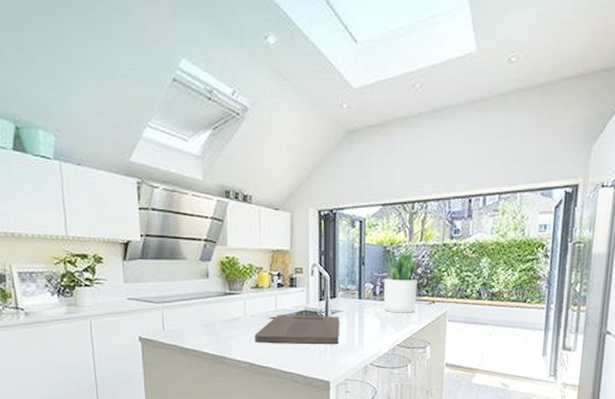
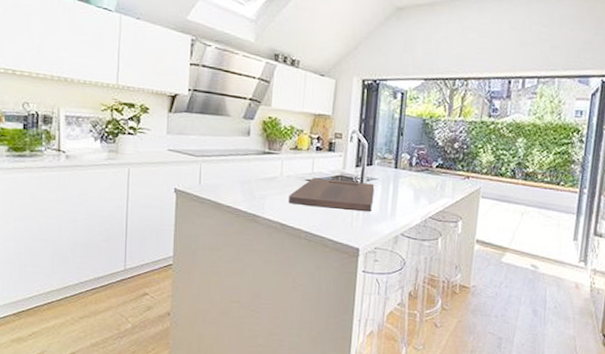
planter: present [383,246,419,313] -> none [419,121,457,187]

